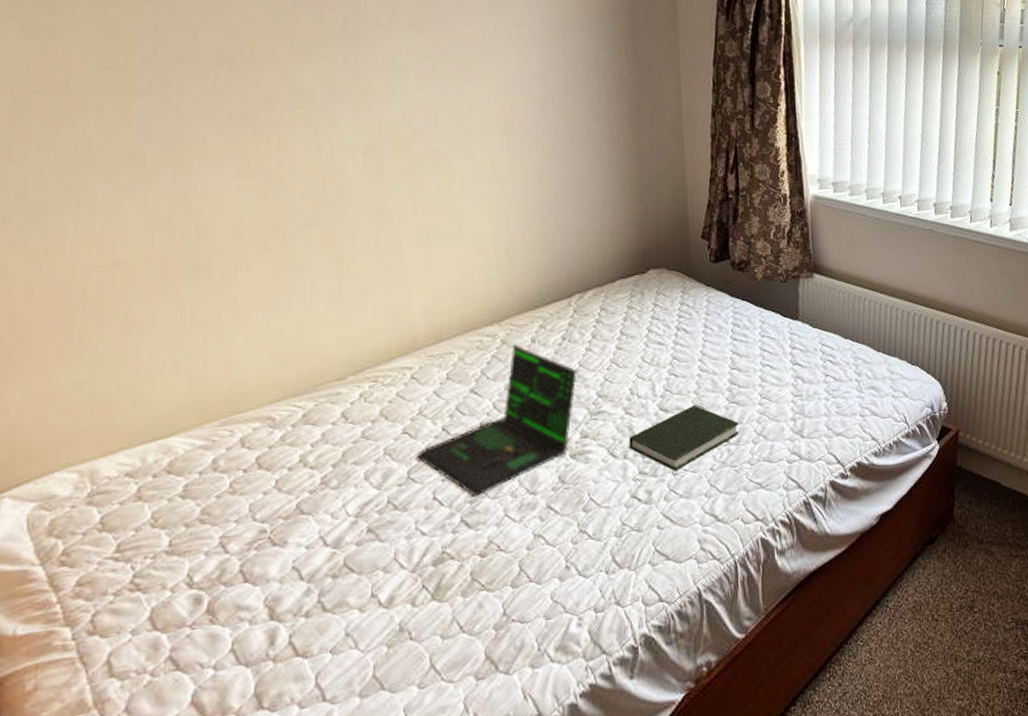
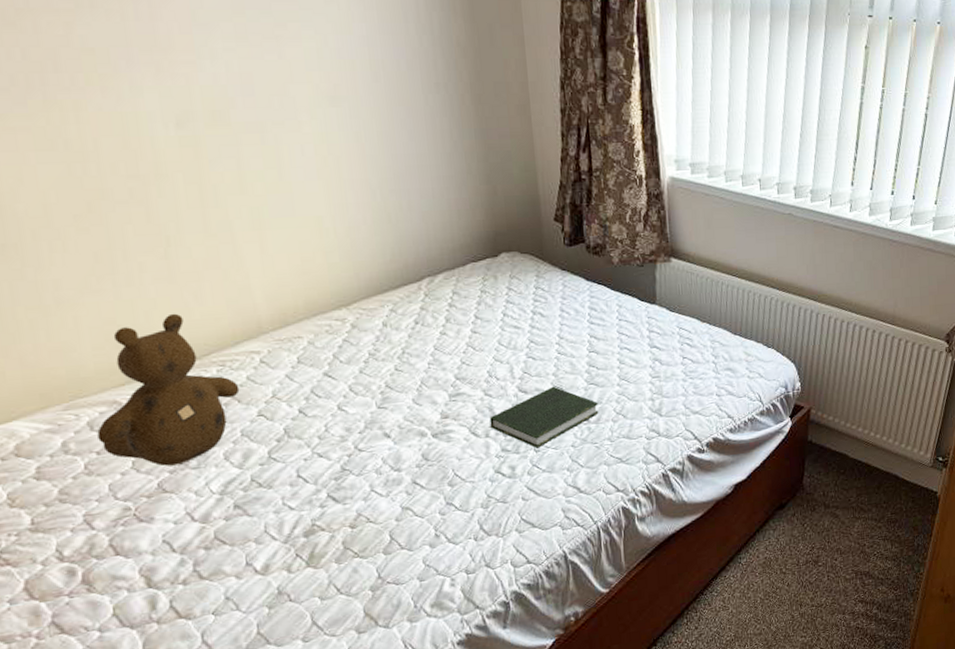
teddy bear: none [247,329,388,486] -> present [97,313,240,467]
laptop: present [416,344,593,497] -> none [275,328,452,475]

